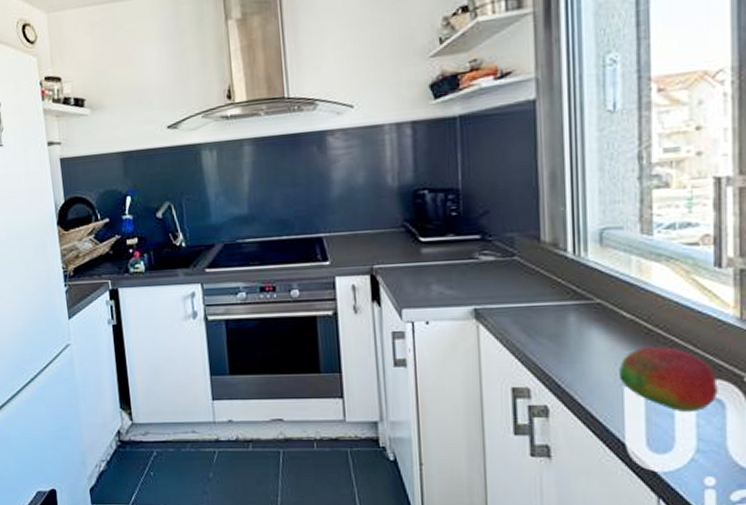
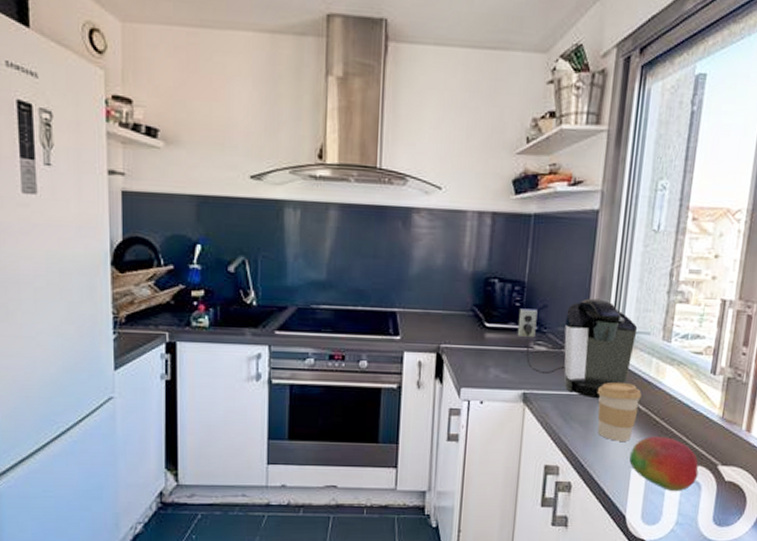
coffee maker: none [457,195,606,309] -> present [517,298,638,399]
coffee cup: none [564,288,623,356] -> present [597,383,642,441]

